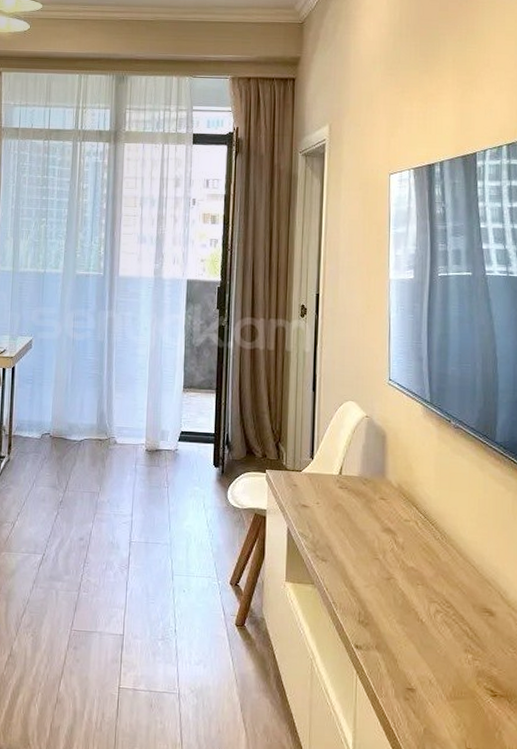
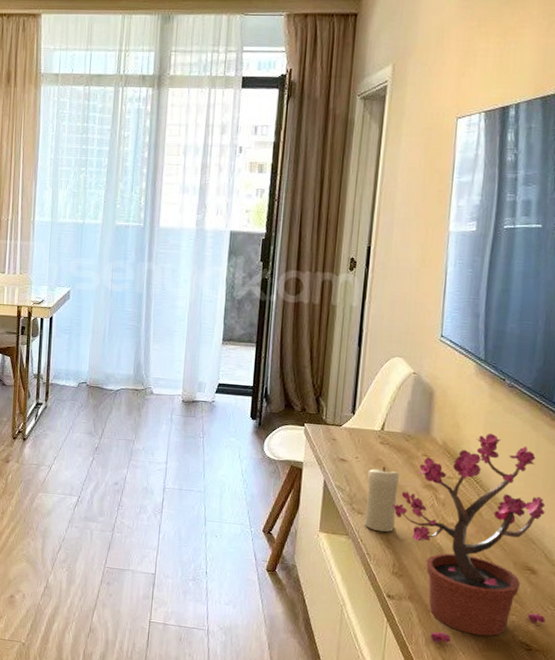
candle: none [328,511,359,580] -> present [364,466,399,533]
potted plant: none [353,474,507,694] -> present [391,433,546,643]

